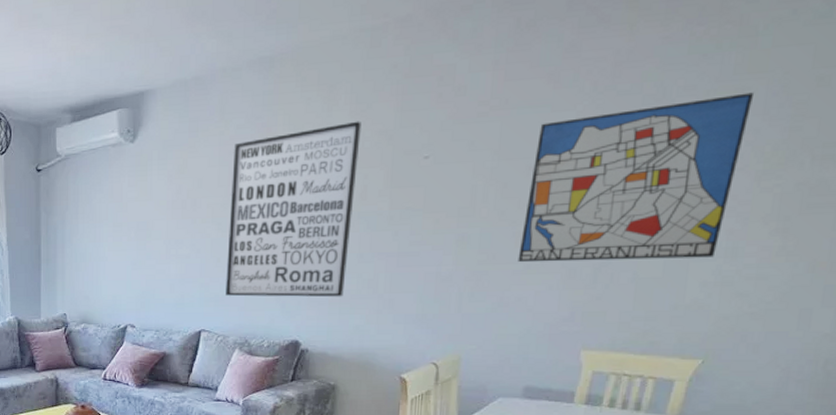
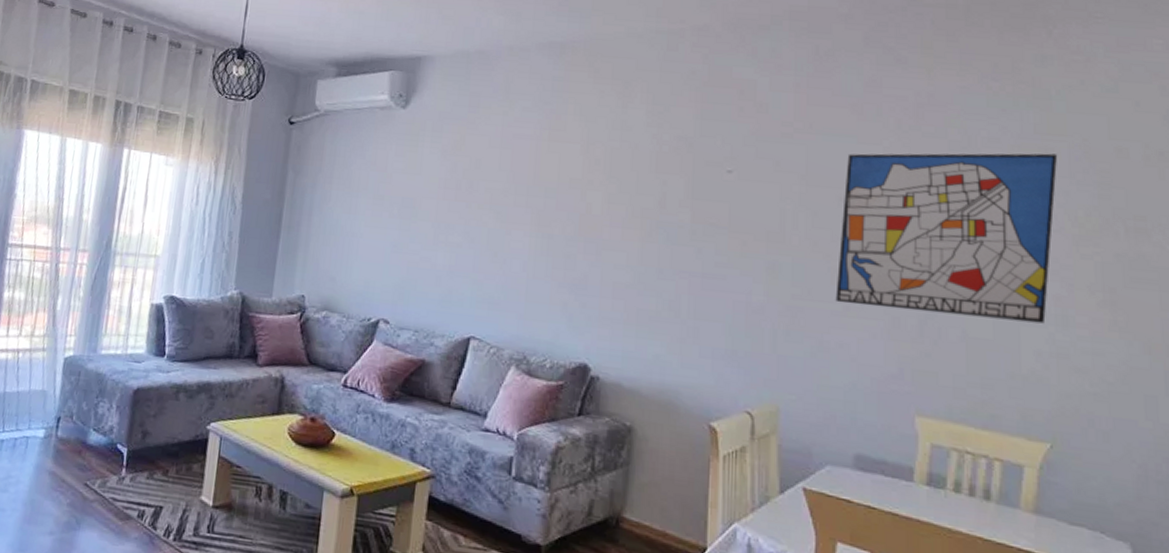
wall art: present [226,121,361,297] -> none [502,122,659,317]

